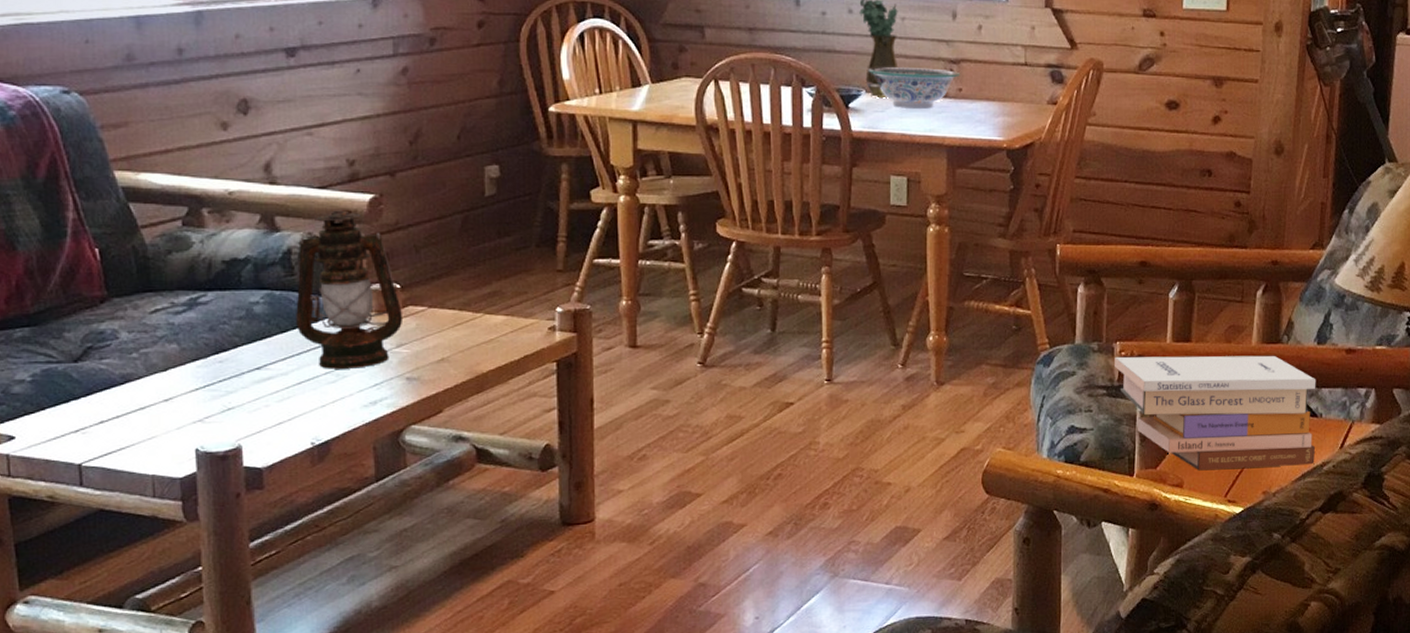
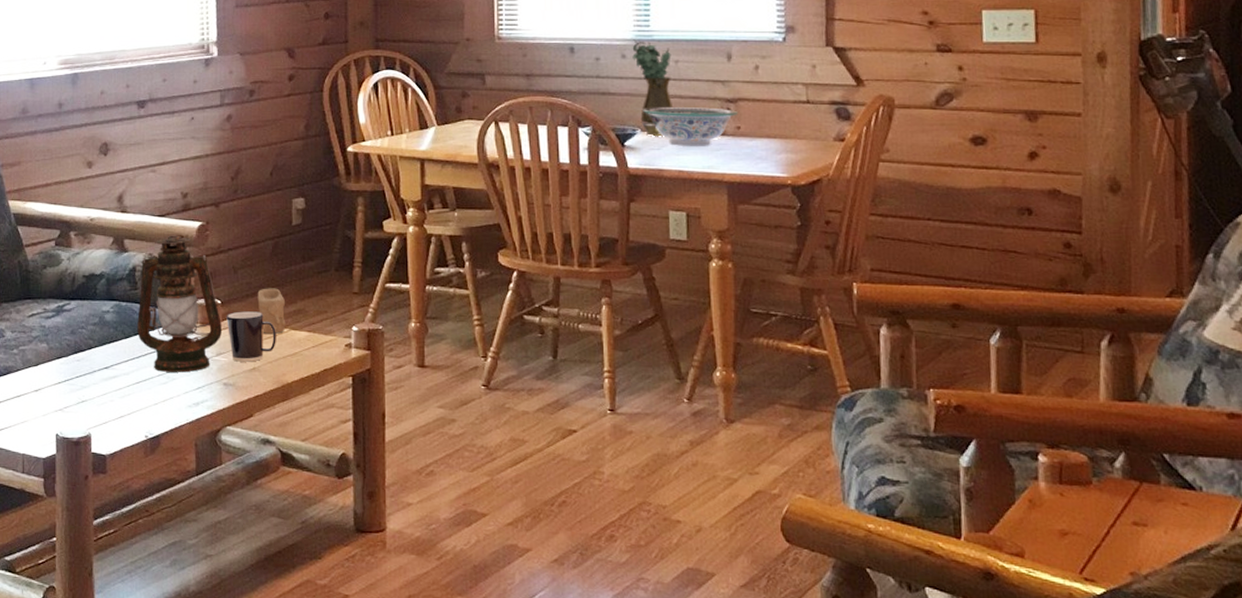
mug: none [408,295,468,353] -> present [226,311,276,362]
candle: none [444,268,480,319] -> present [257,288,286,334]
books: present [1115,355,1316,471] -> none [928,405,1198,547]

